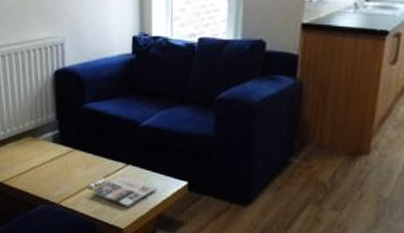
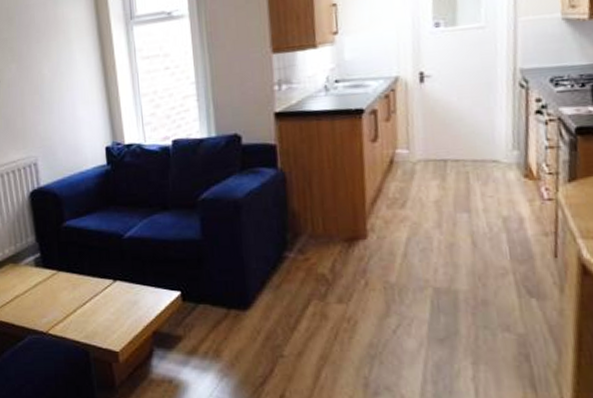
magazine: present [89,174,157,209] -> none [78,292,149,329]

